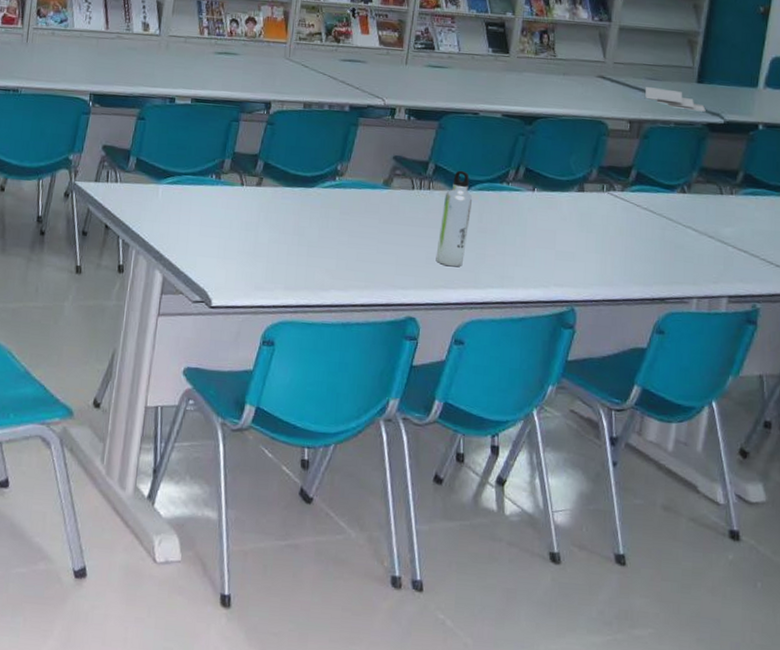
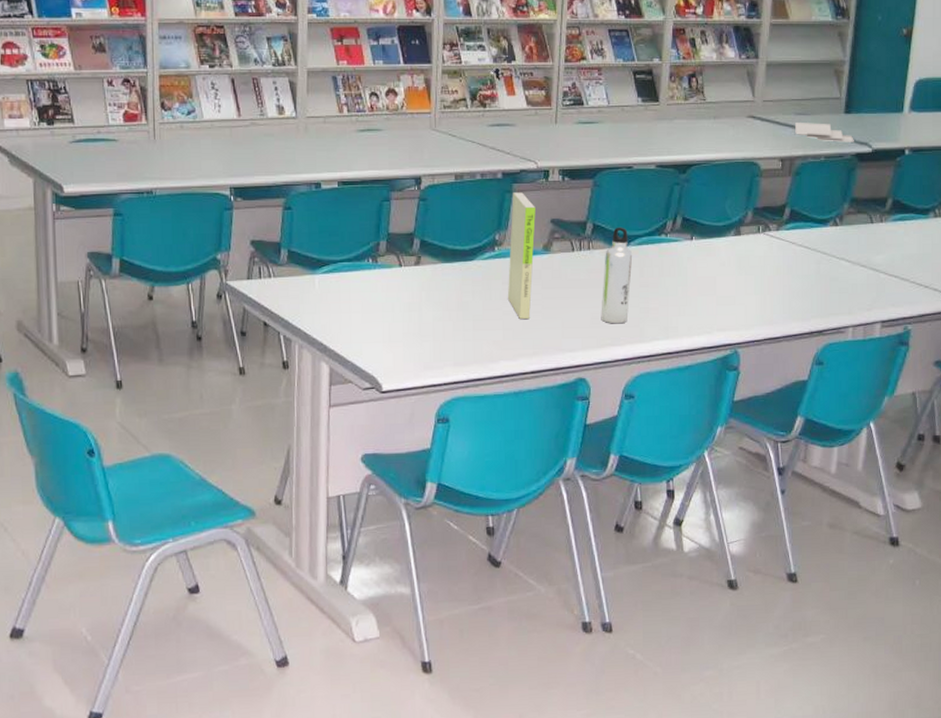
book: none [343,126,379,252] -> present [507,192,536,320]

